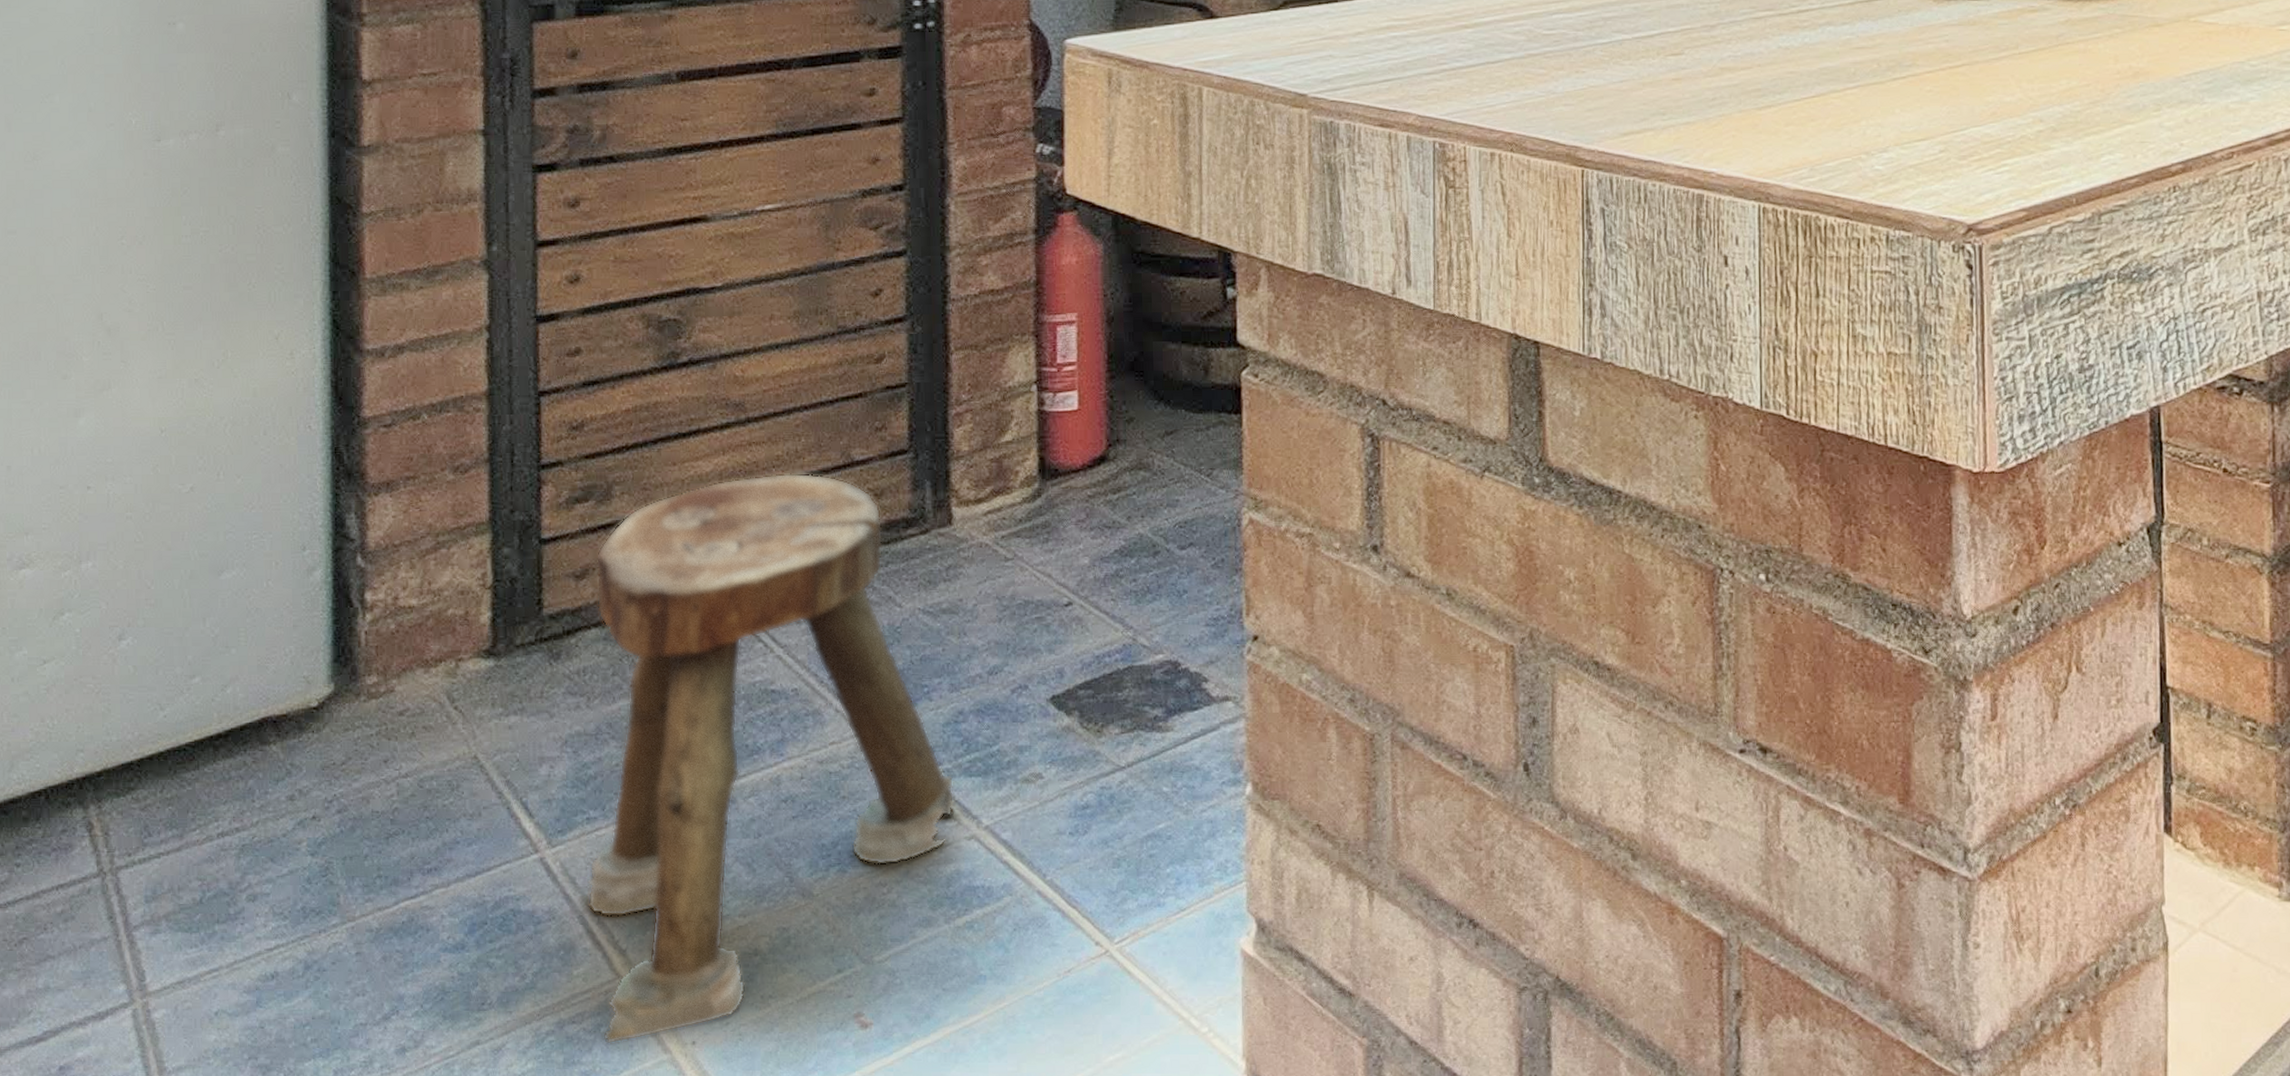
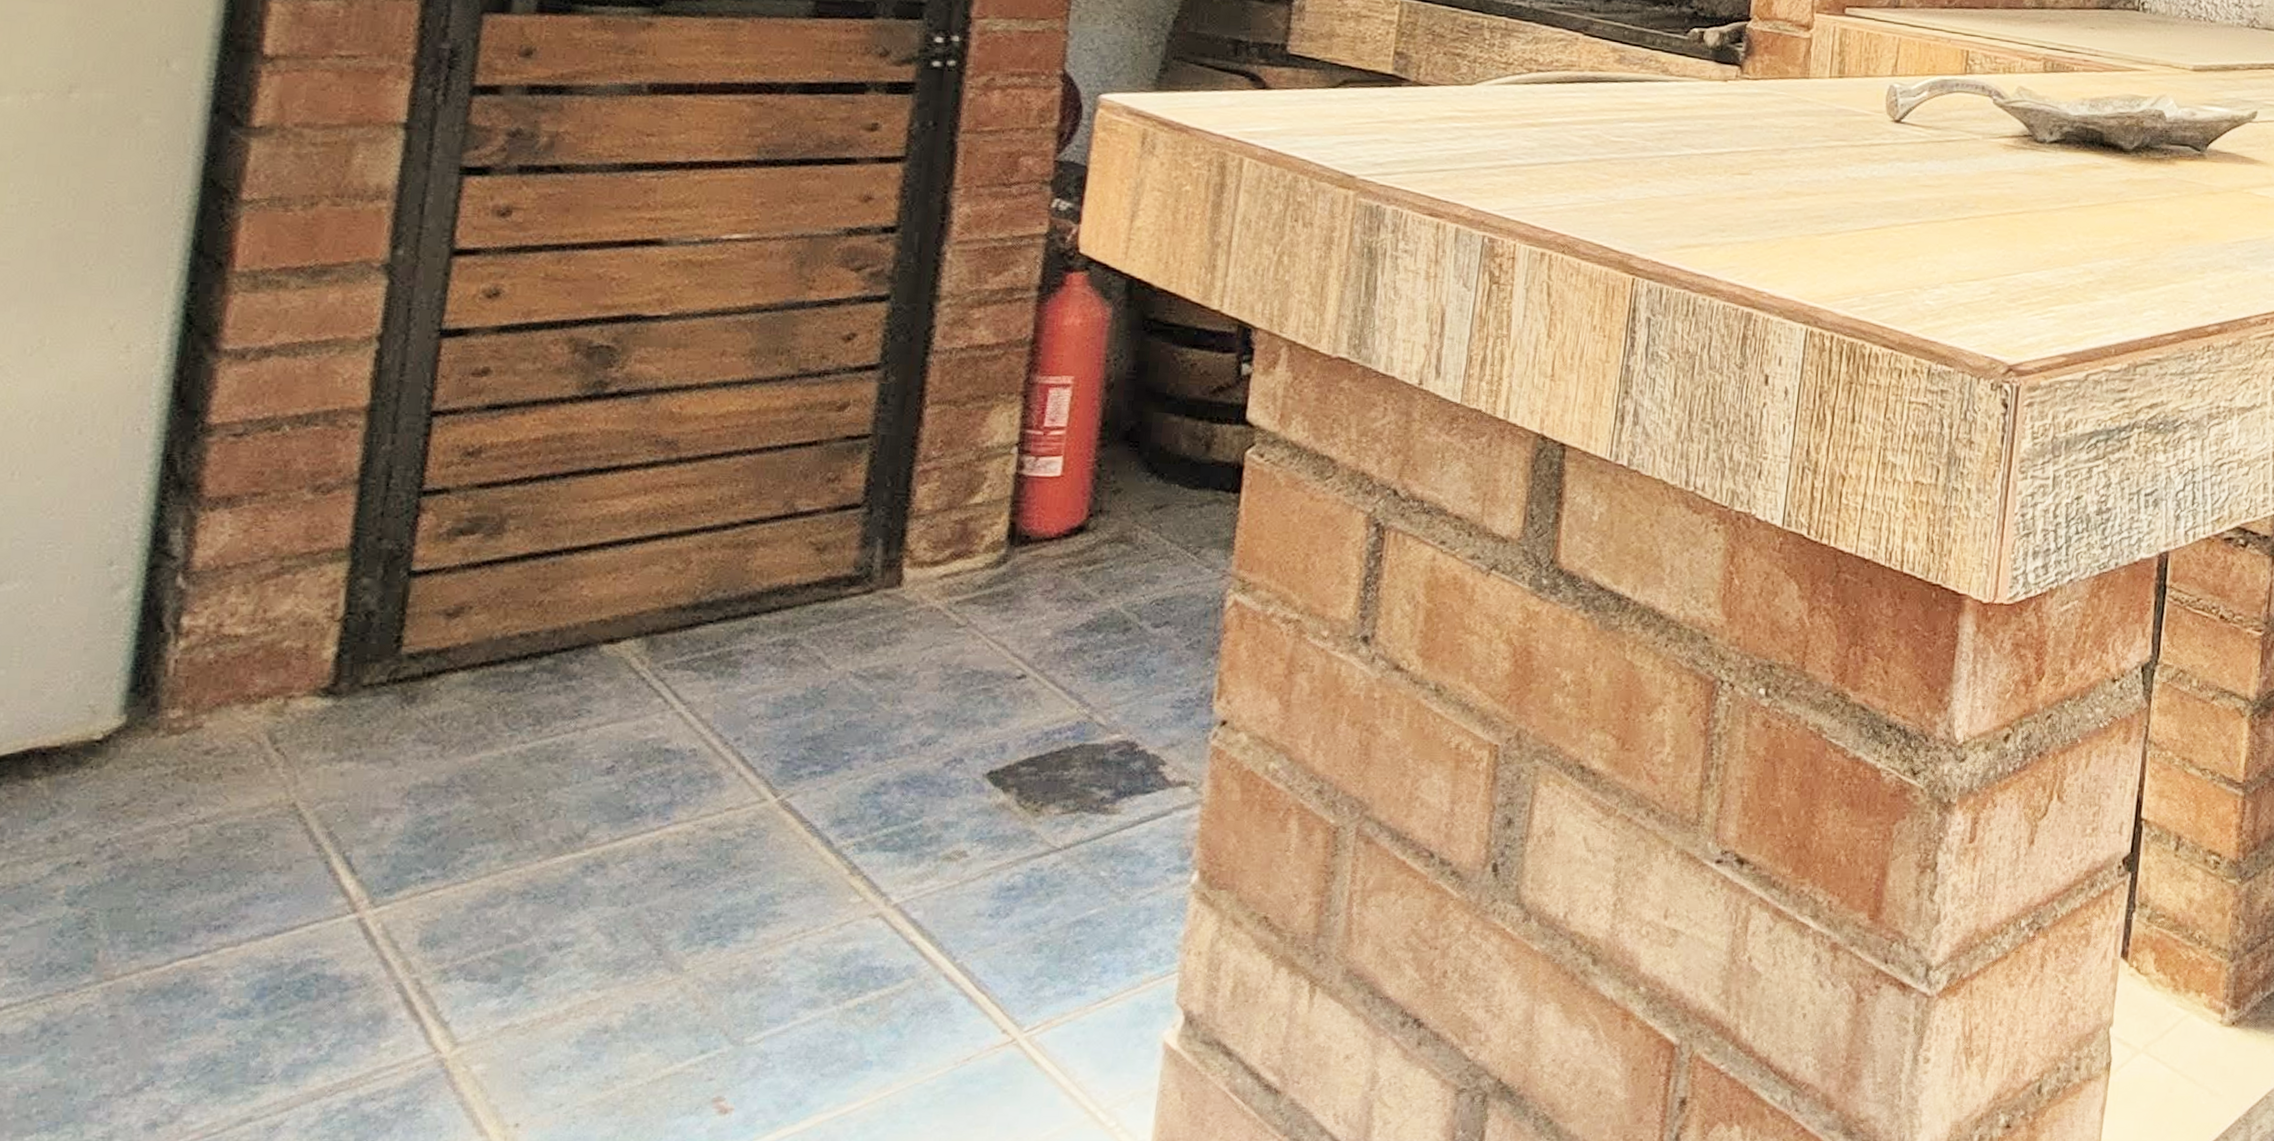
stool: present [587,473,956,1045] -> none [405,519,865,1126]

